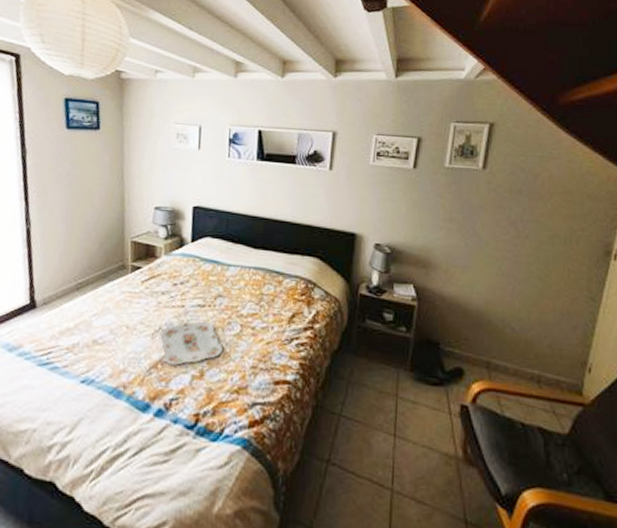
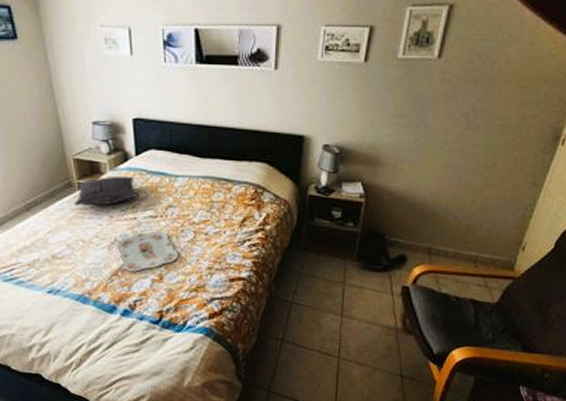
pillow: none [124,260,190,291] -> present [74,175,140,206]

